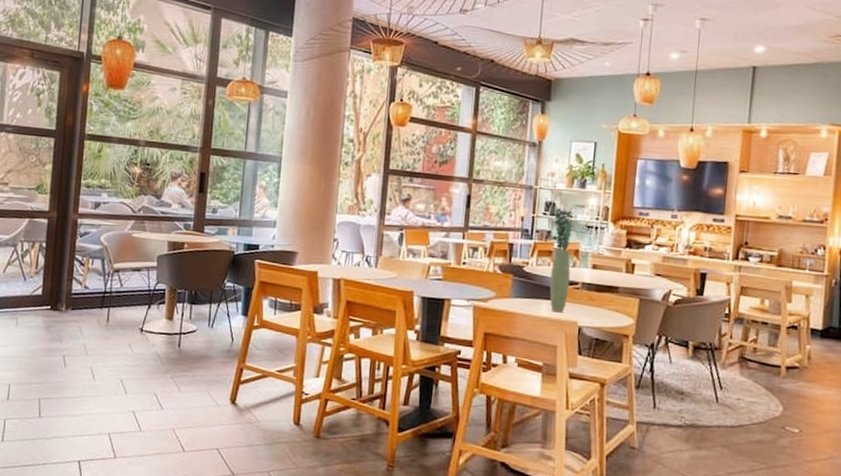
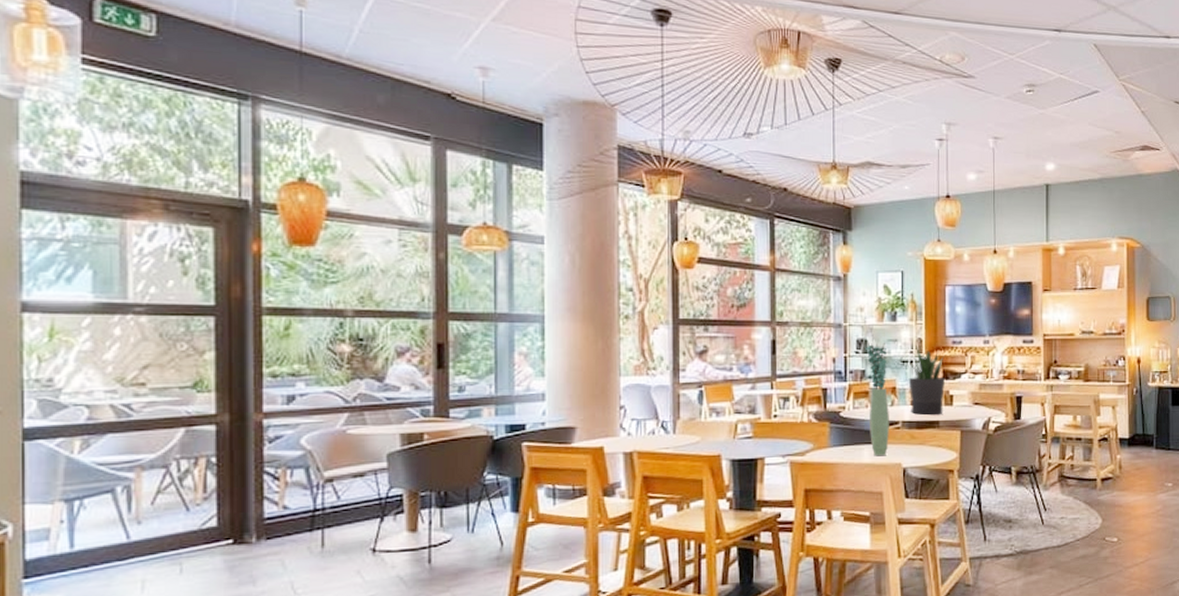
planter: none [591,214,630,281] -> present [908,347,946,416]

